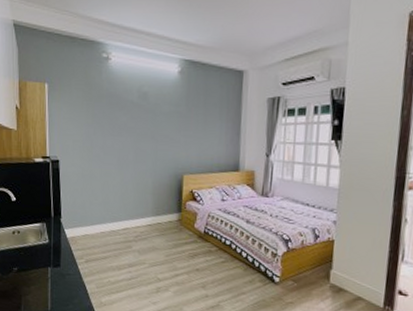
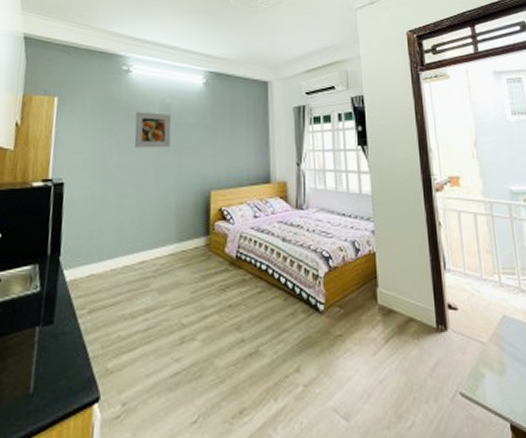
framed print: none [115,99,148,134] -> present [134,111,172,148]

